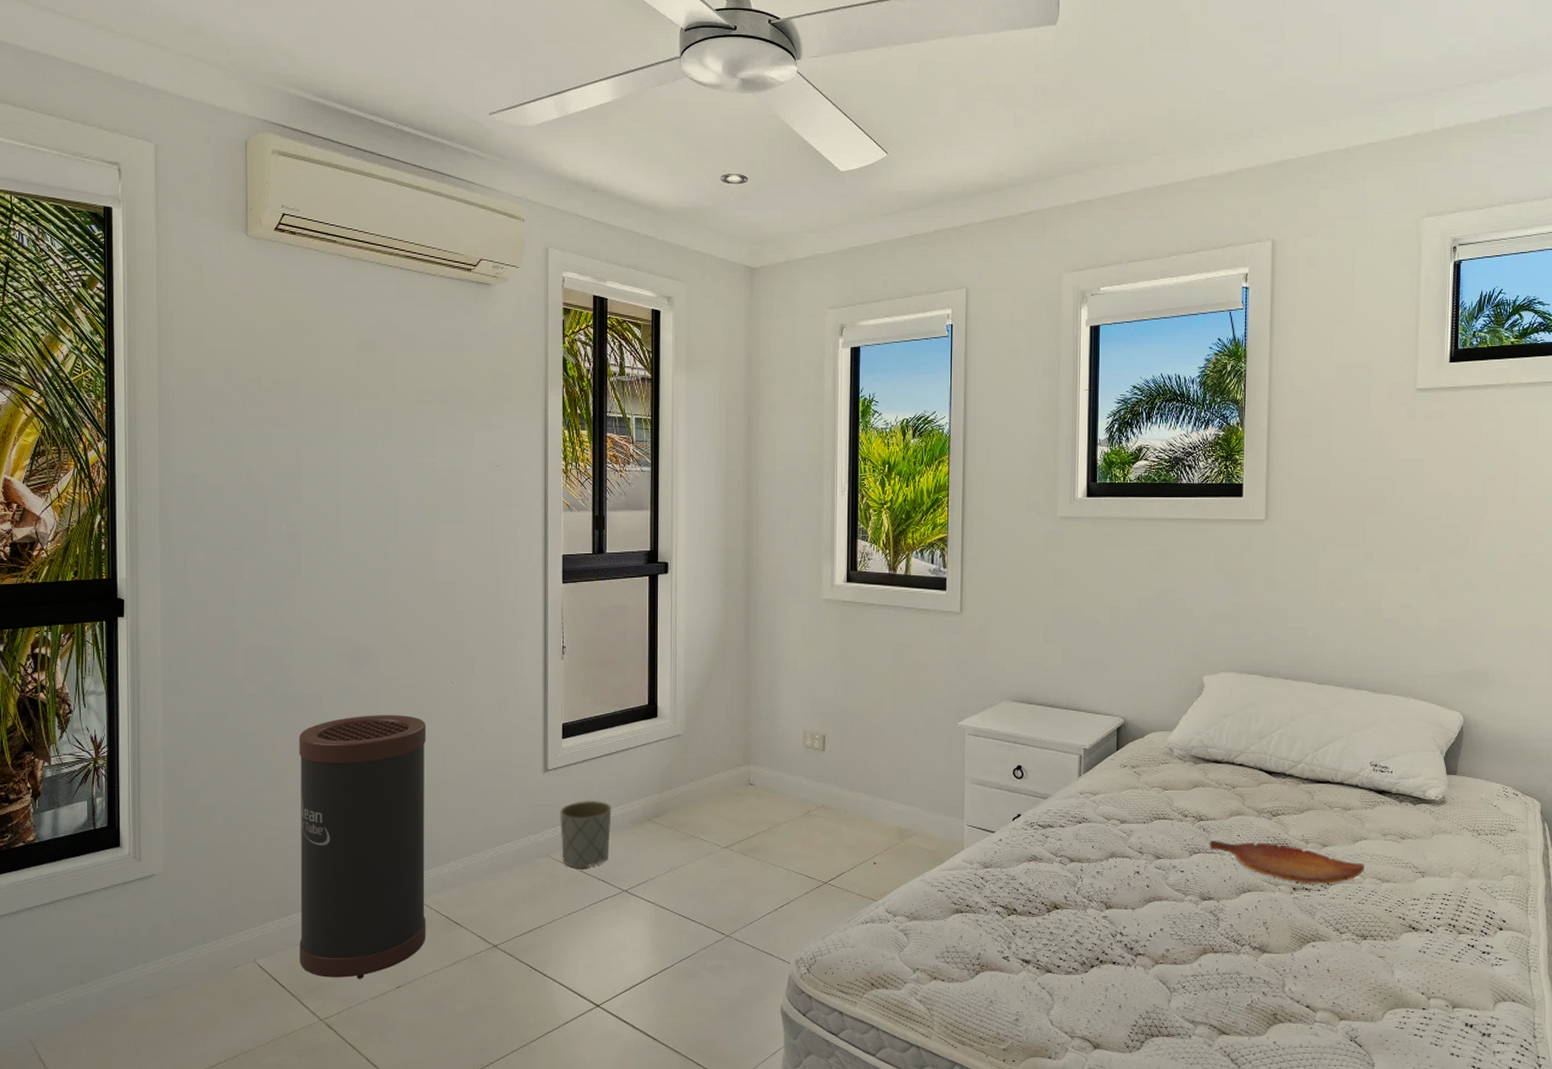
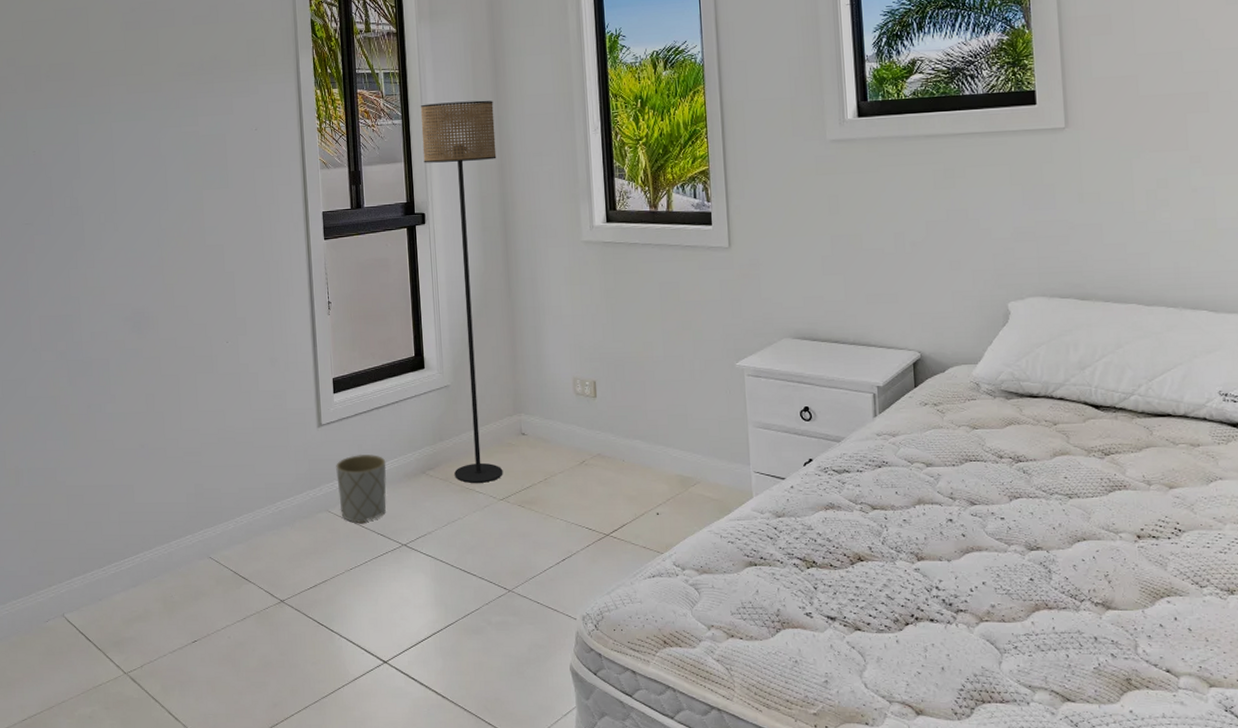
trash can: present [299,715,427,979] -> none [91,375,217,633]
floor lamp: none [670,453,745,831] -> present [420,100,503,483]
serving tray: present [1209,841,1364,884] -> none [1031,484,1223,531]

